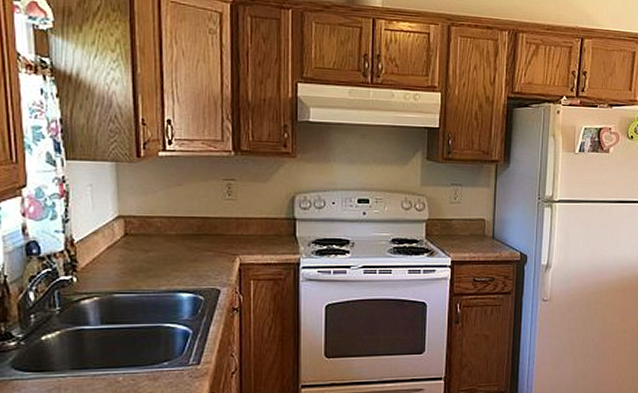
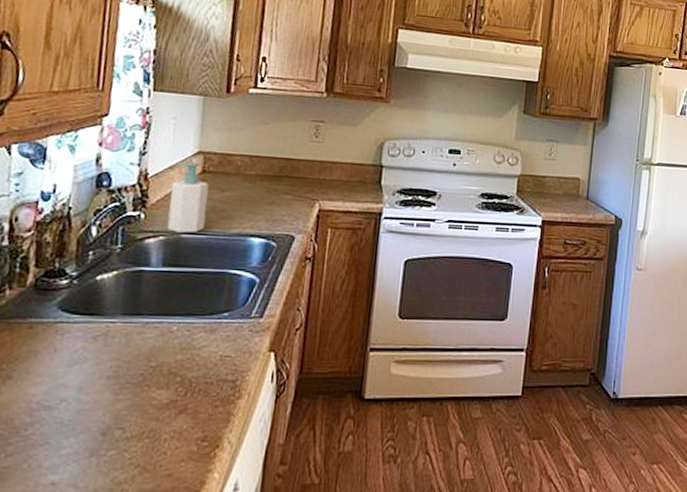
soap bottle: none [98,227,134,293] -> present [167,162,209,233]

